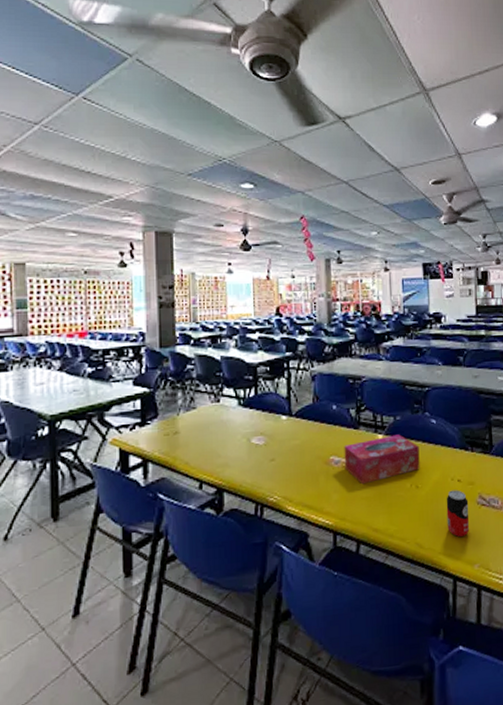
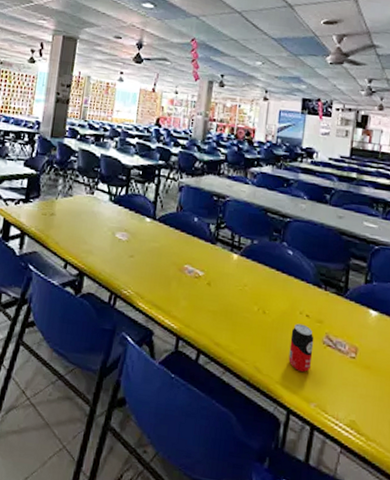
tissue box: present [344,434,420,485] -> none [196,257,272,298]

